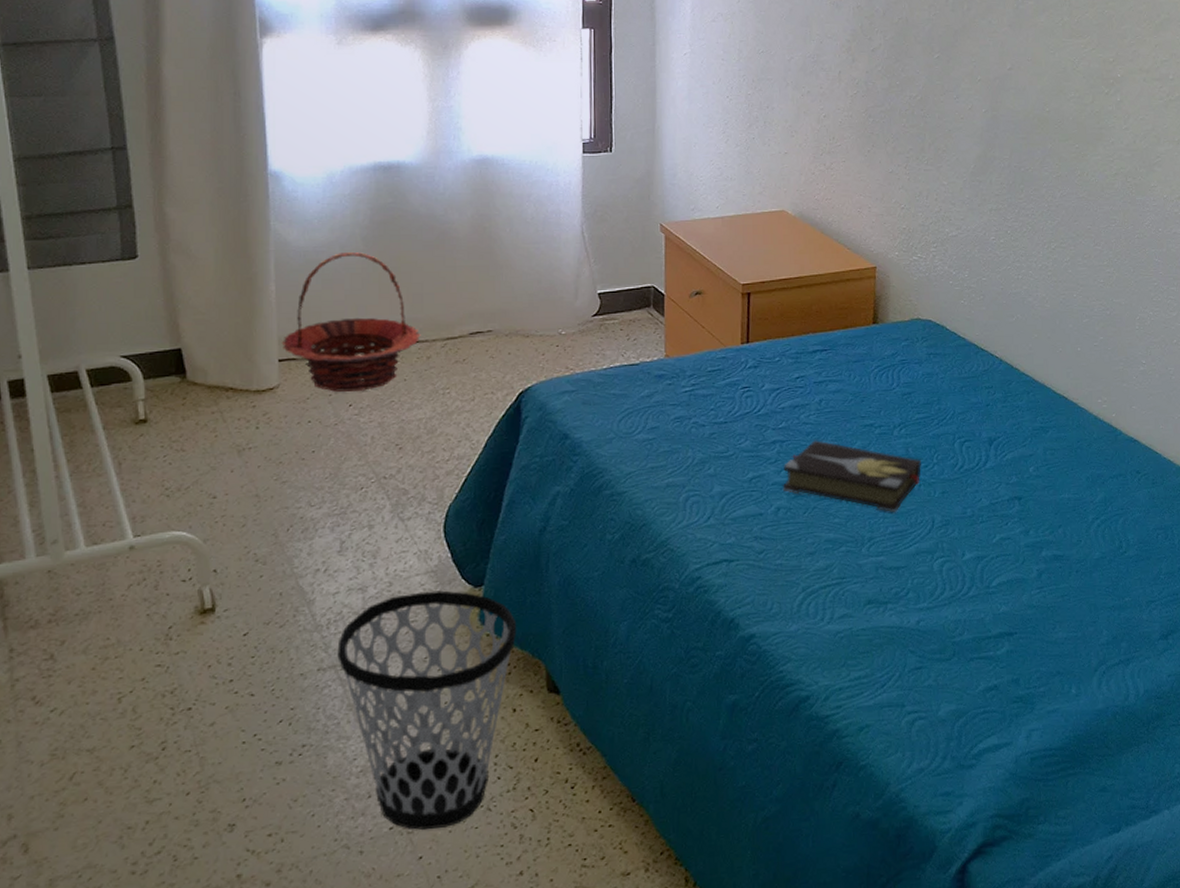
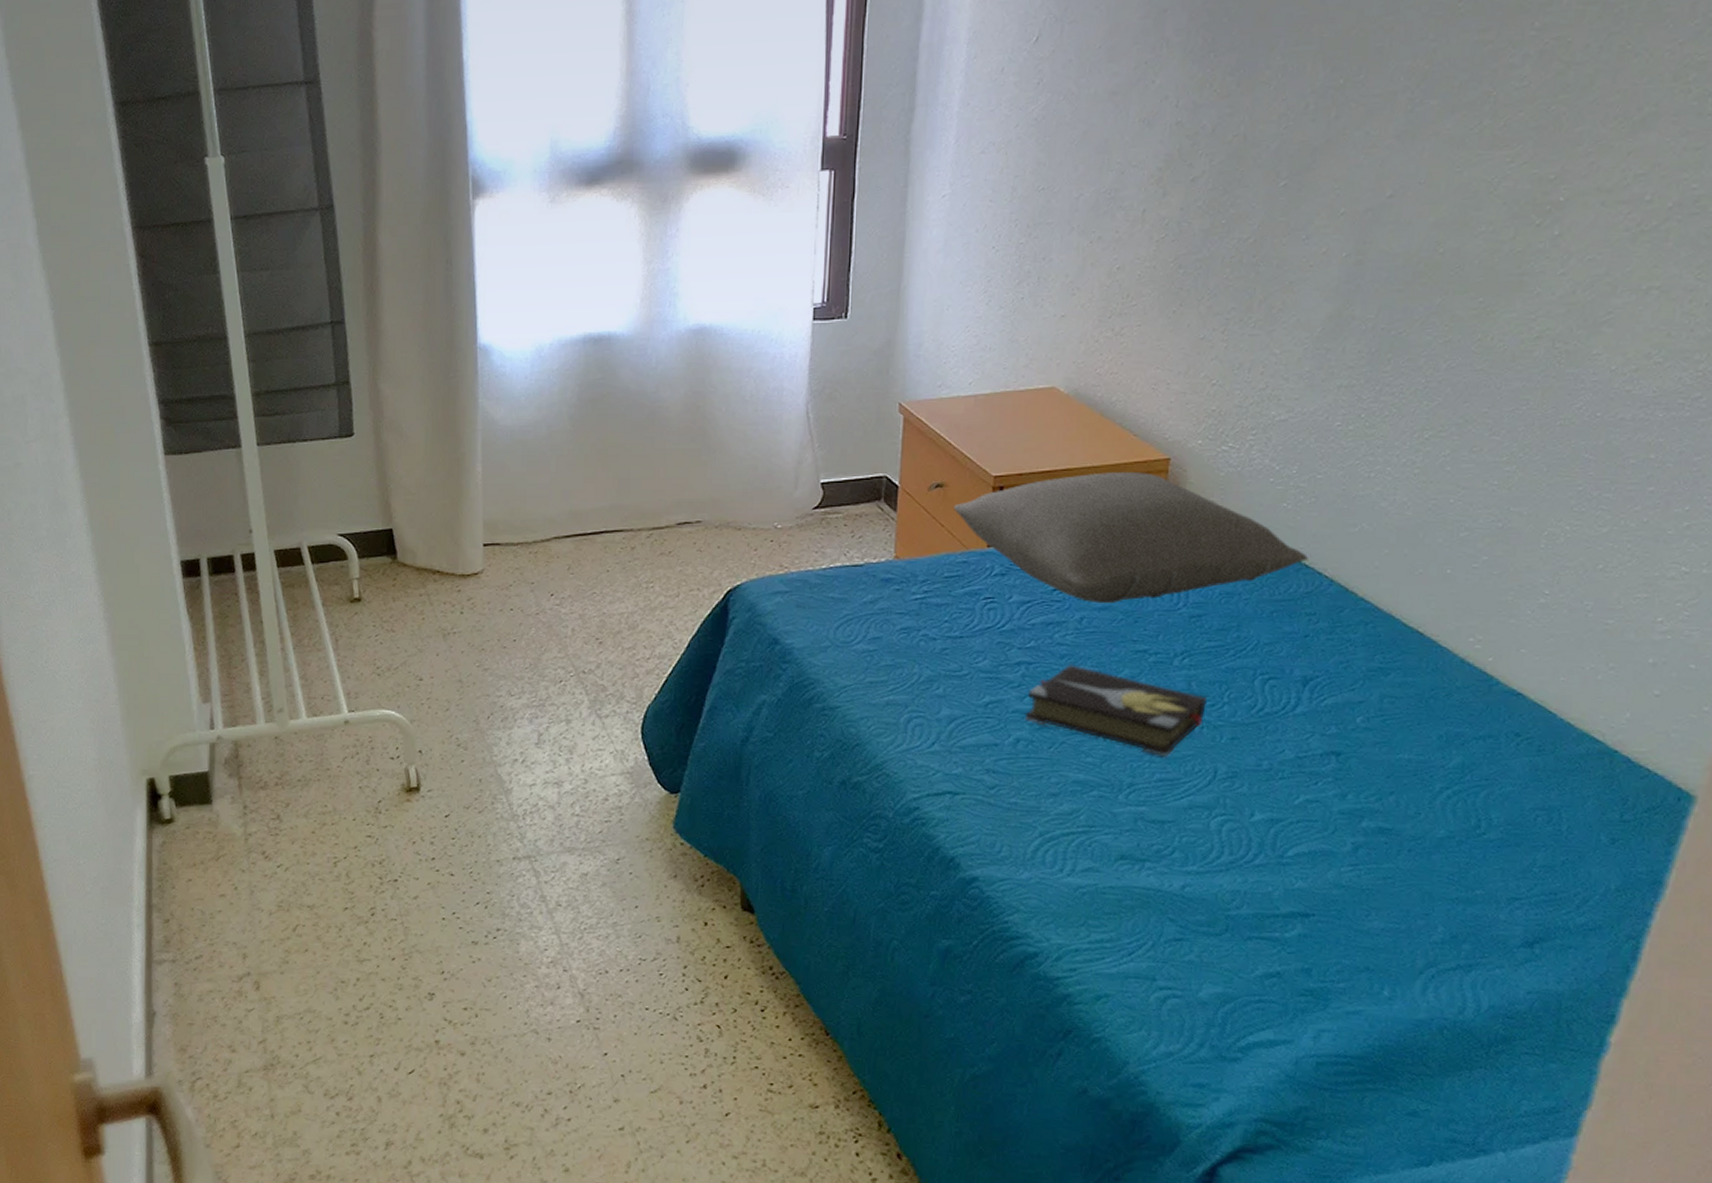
basket: present [281,252,421,392] -> none [486,433,626,580]
wastebasket: present [337,590,517,831] -> none [532,792,713,1029]
pillow: none [711,278,983,388] -> present [954,472,1308,604]

